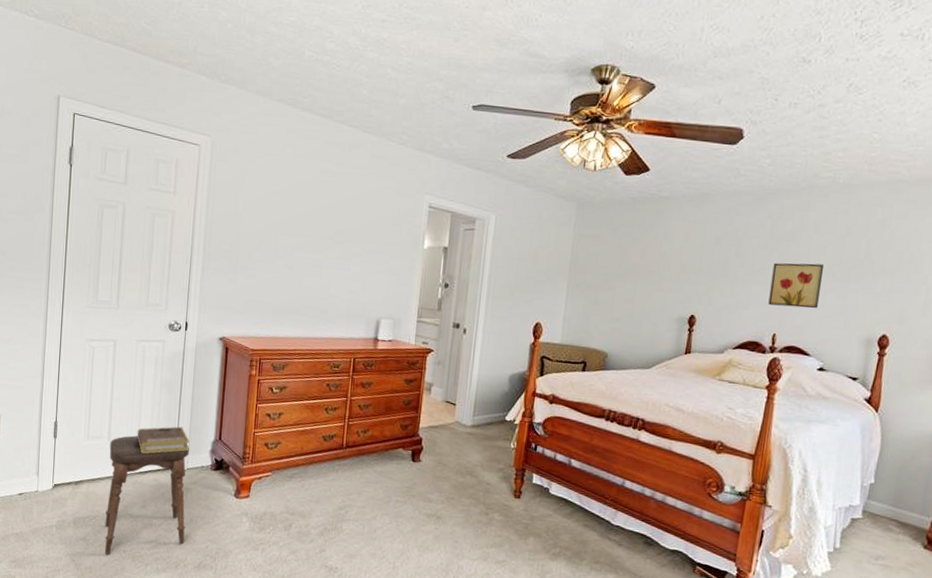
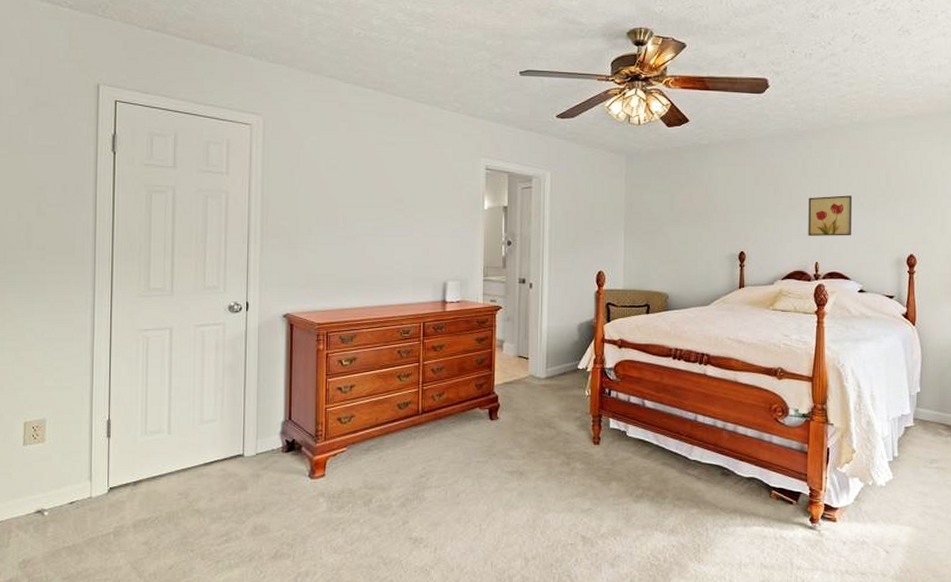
stool: present [104,435,189,555] -> none [169,425,258,556]
book: present [137,426,190,454] -> none [200,410,258,444]

